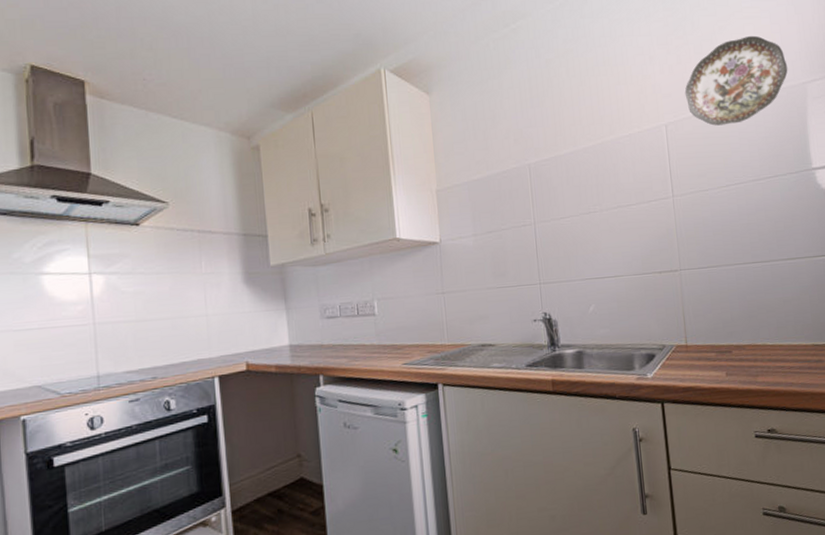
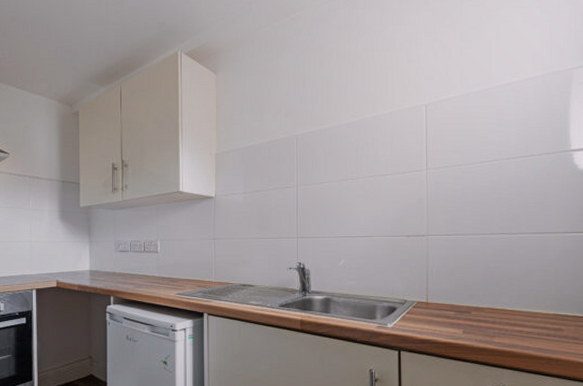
decorative plate: present [684,35,788,126] -> none [447,24,555,107]

